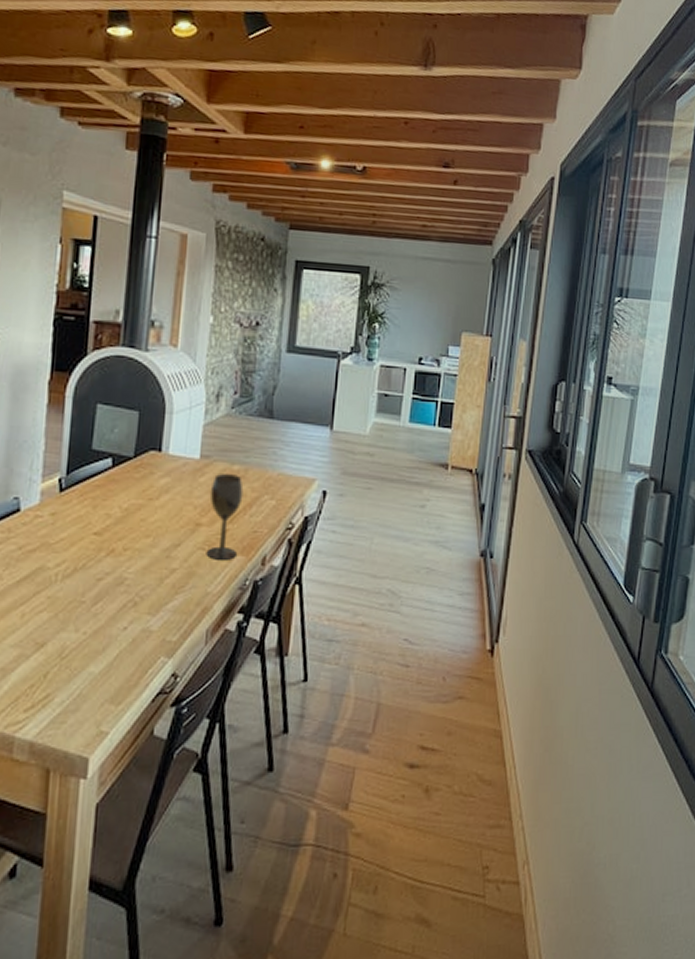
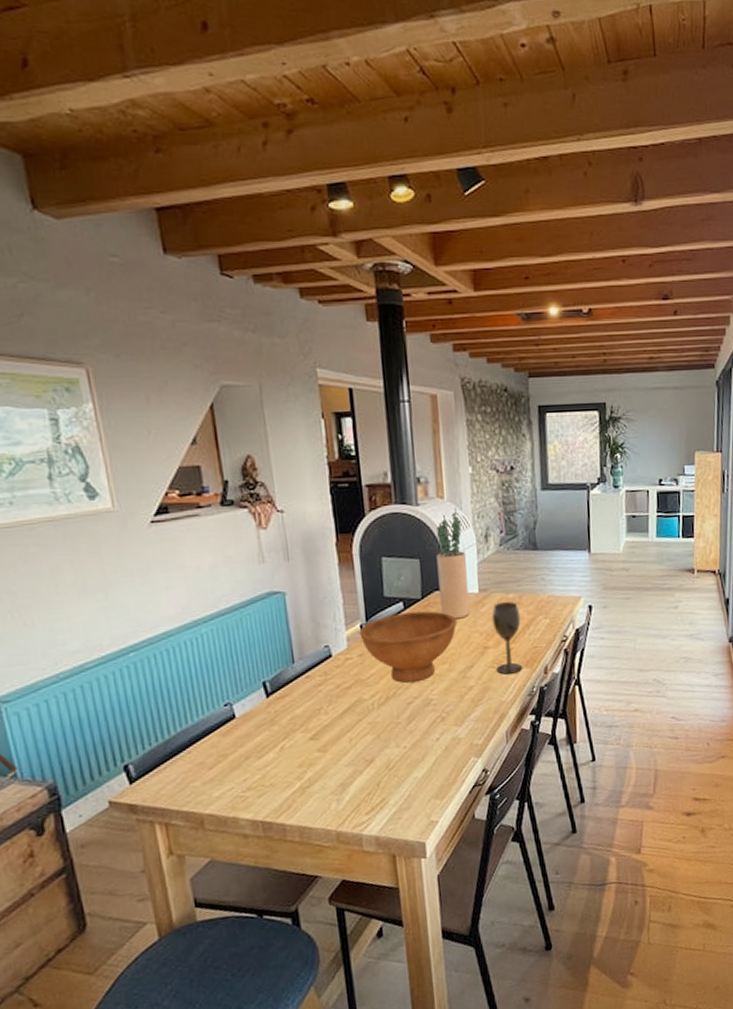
bowl: none [56,471,171,554] -> present [359,611,458,683]
vase: none [154,358,193,487] -> present [436,507,470,620]

